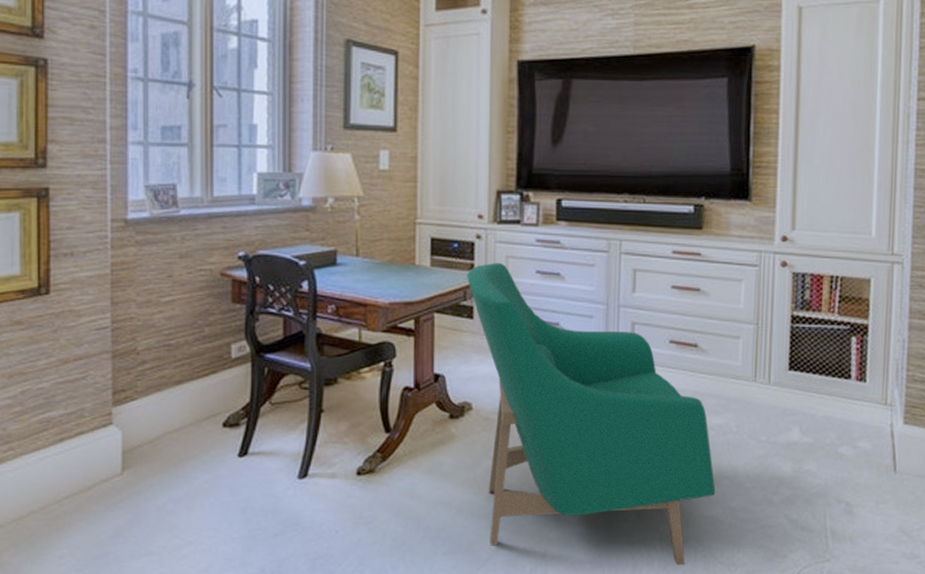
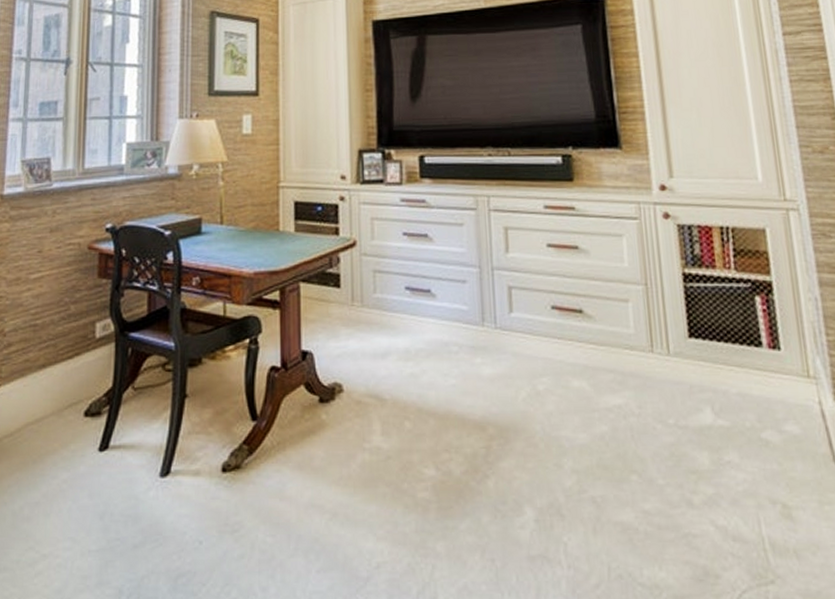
armchair: present [467,262,716,566] -> none [332,225,624,588]

